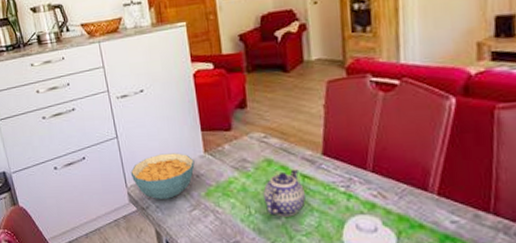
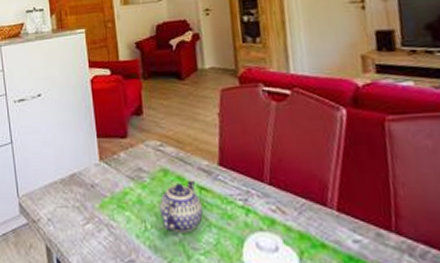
cereal bowl: present [130,153,195,200] -> none [23,160,90,212]

